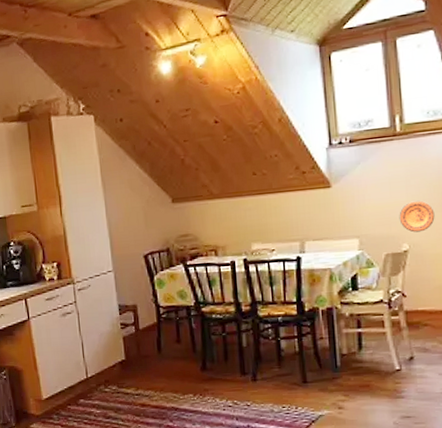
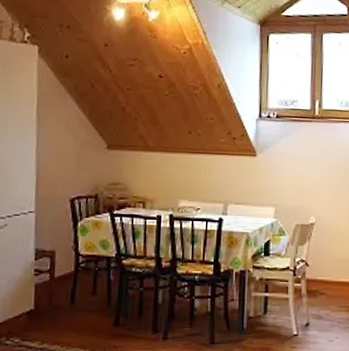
decorative plate: present [399,200,435,233] -> none [310,179,339,208]

